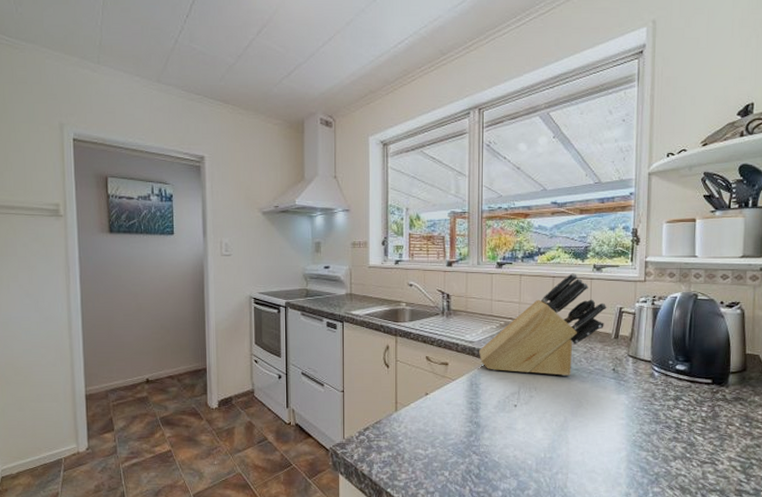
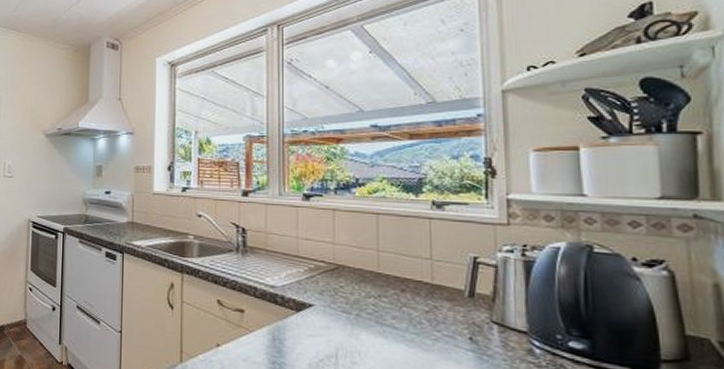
knife block: present [478,273,607,377] -> none [281,210,455,342]

